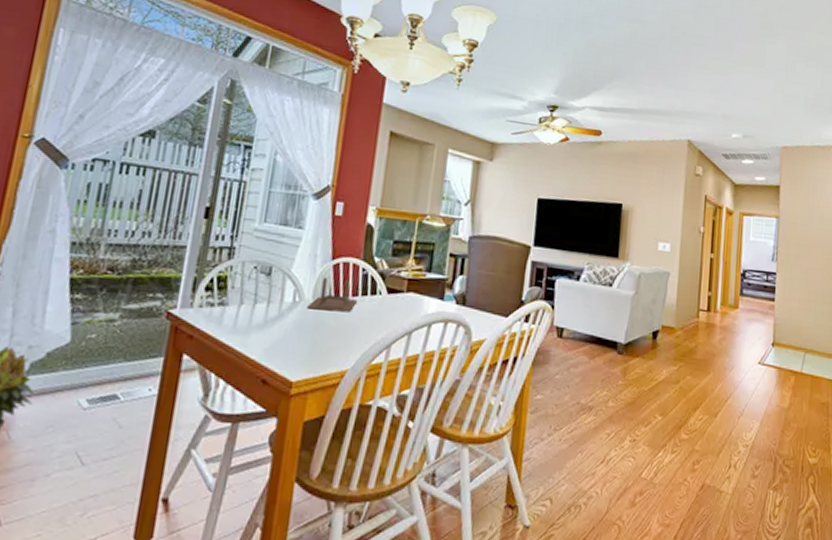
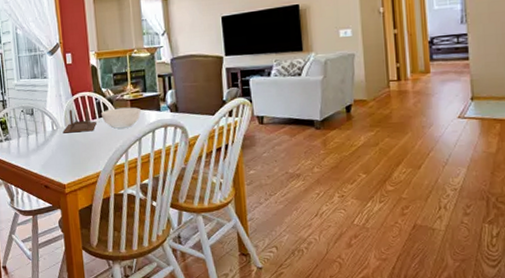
bowl: none [365,286,420,316] -> present [100,107,142,129]

